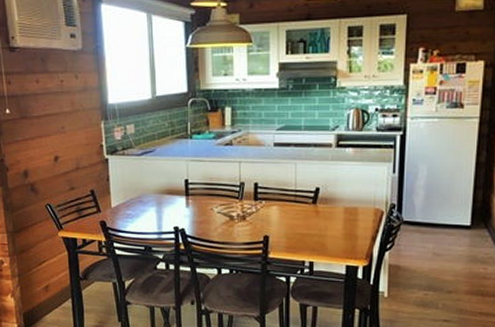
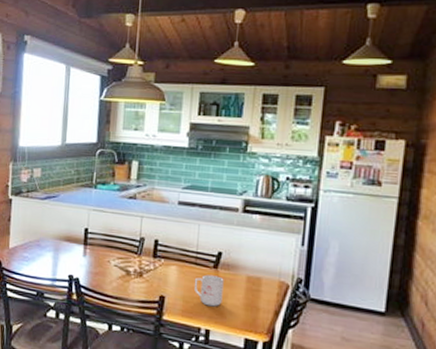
mug: none [295,210,323,240] -> present [194,274,224,307]

